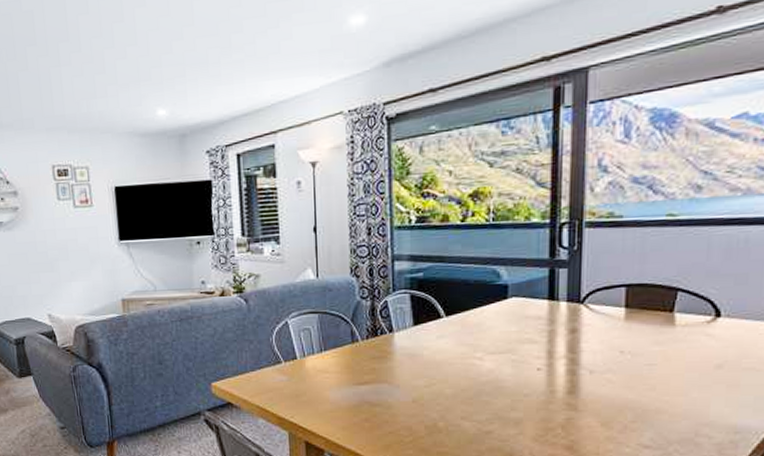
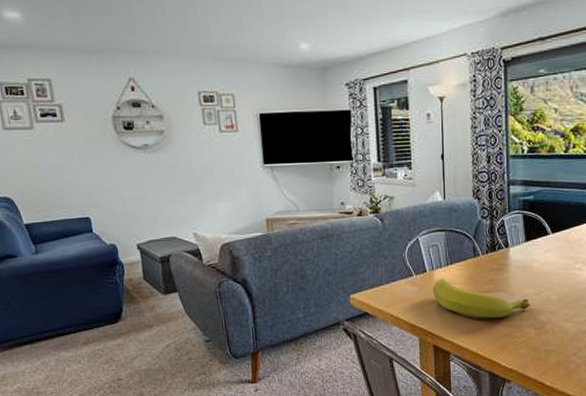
banana: none [304,366,420,414] -> present [433,278,530,319]

